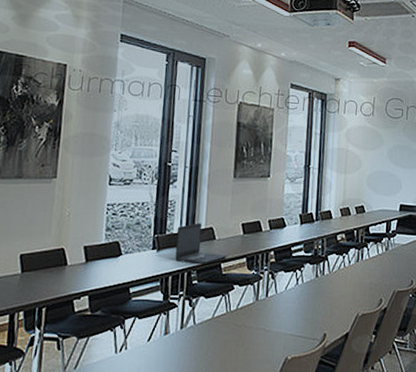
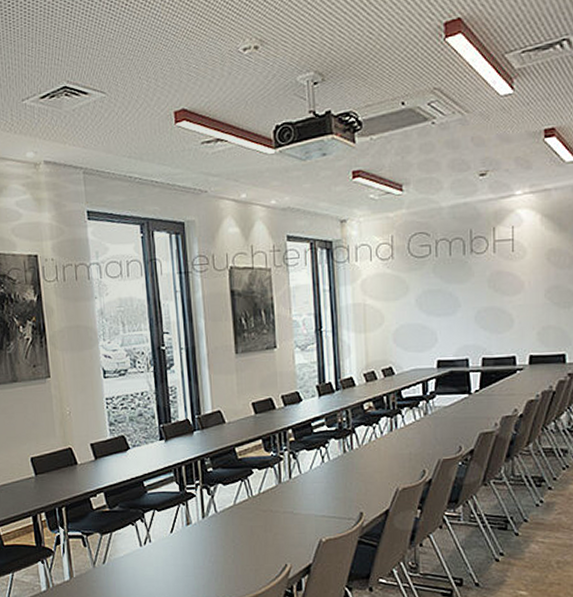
laptop: present [175,223,227,264] -> none [182,407,241,451]

